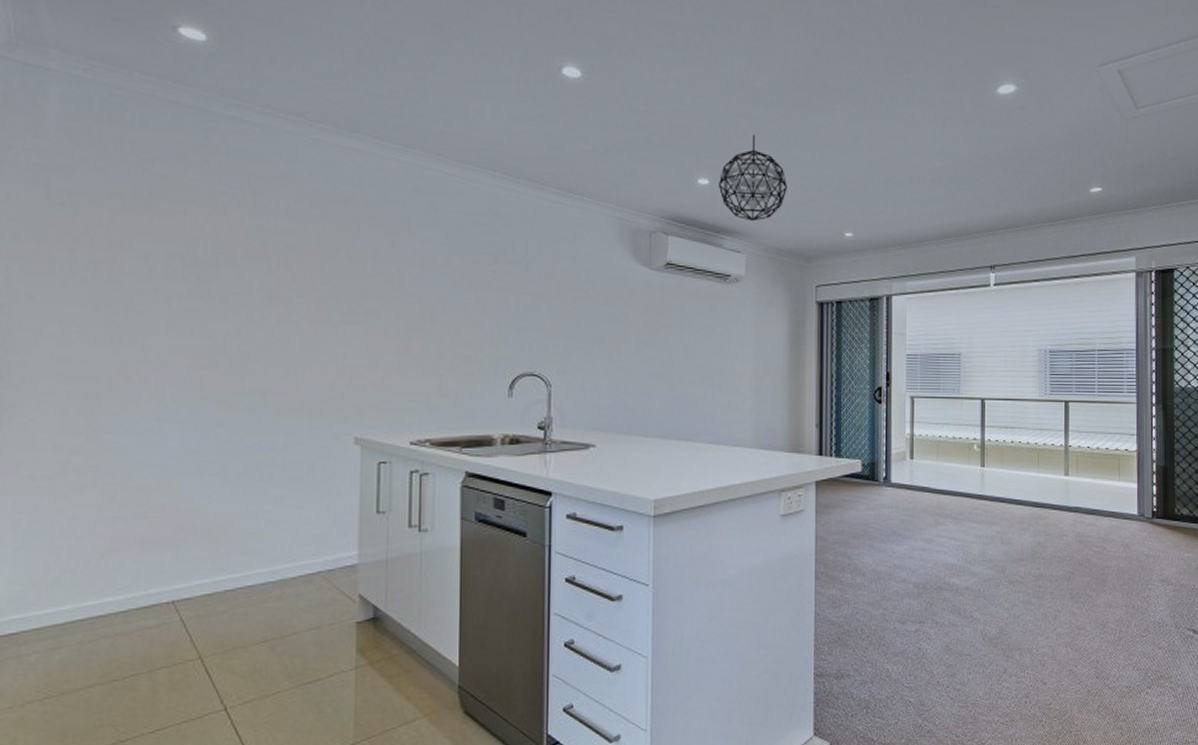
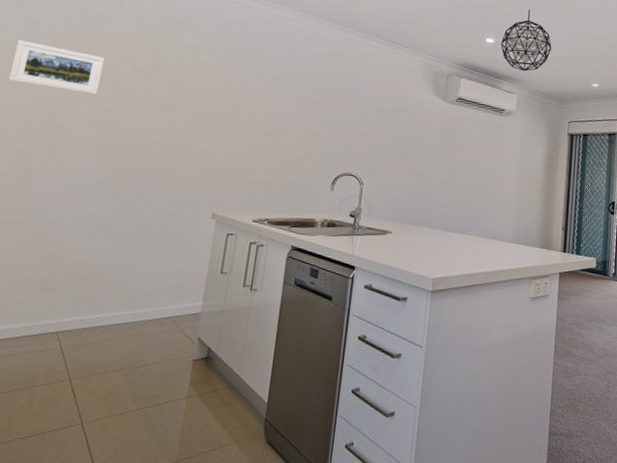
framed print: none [44,218,174,289] -> present [8,39,105,95]

